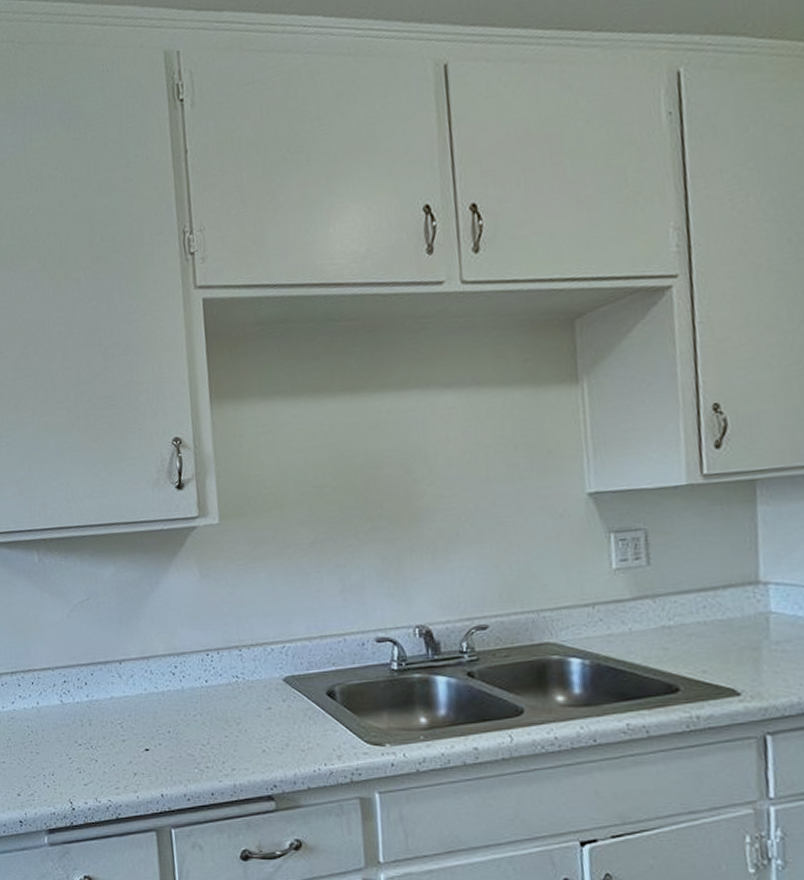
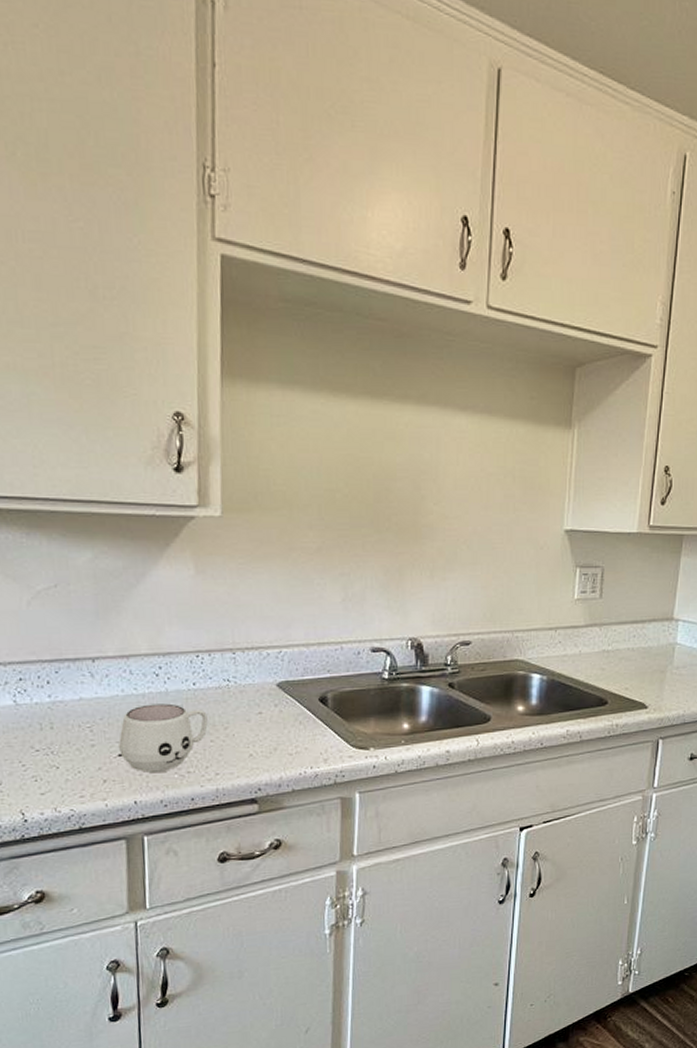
mug: none [144,700,222,768] -> present [119,703,208,774]

